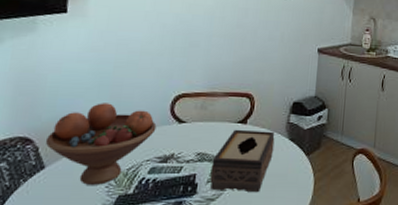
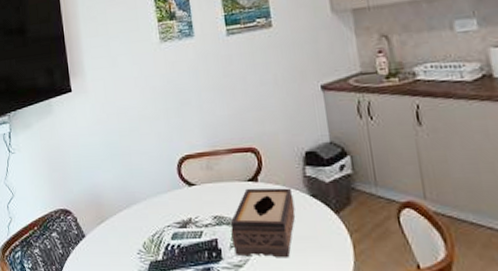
fruit bowl: present [45,103,157,185] -> none [80,172,169,252]

